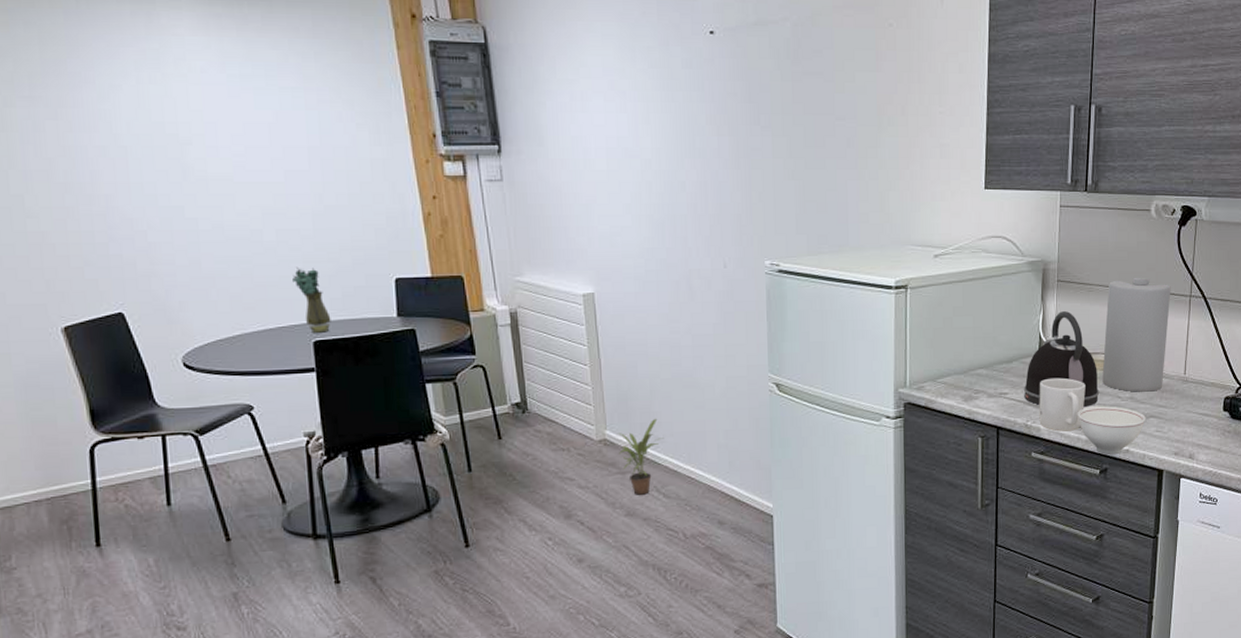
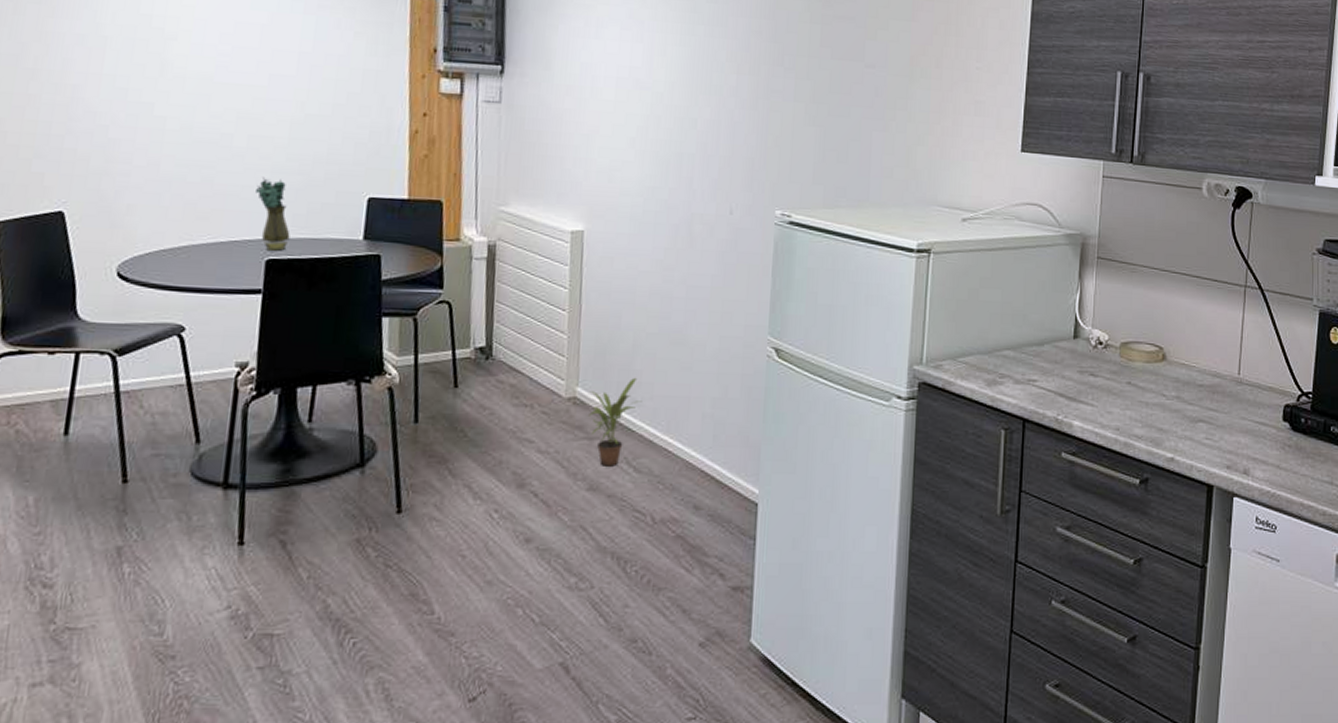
kettle: present [1023,311,1100,407] -> none [1055,292,1142,403]
mug: present [1039,377,1086,432] -> none [1072,366,1126,431]
bowl: present [1077,406,1146,456] -> none [1116,403,1194,463]
paper towel holder: present [1102,277,1171,392] -> none [1145,260,1224,392]

